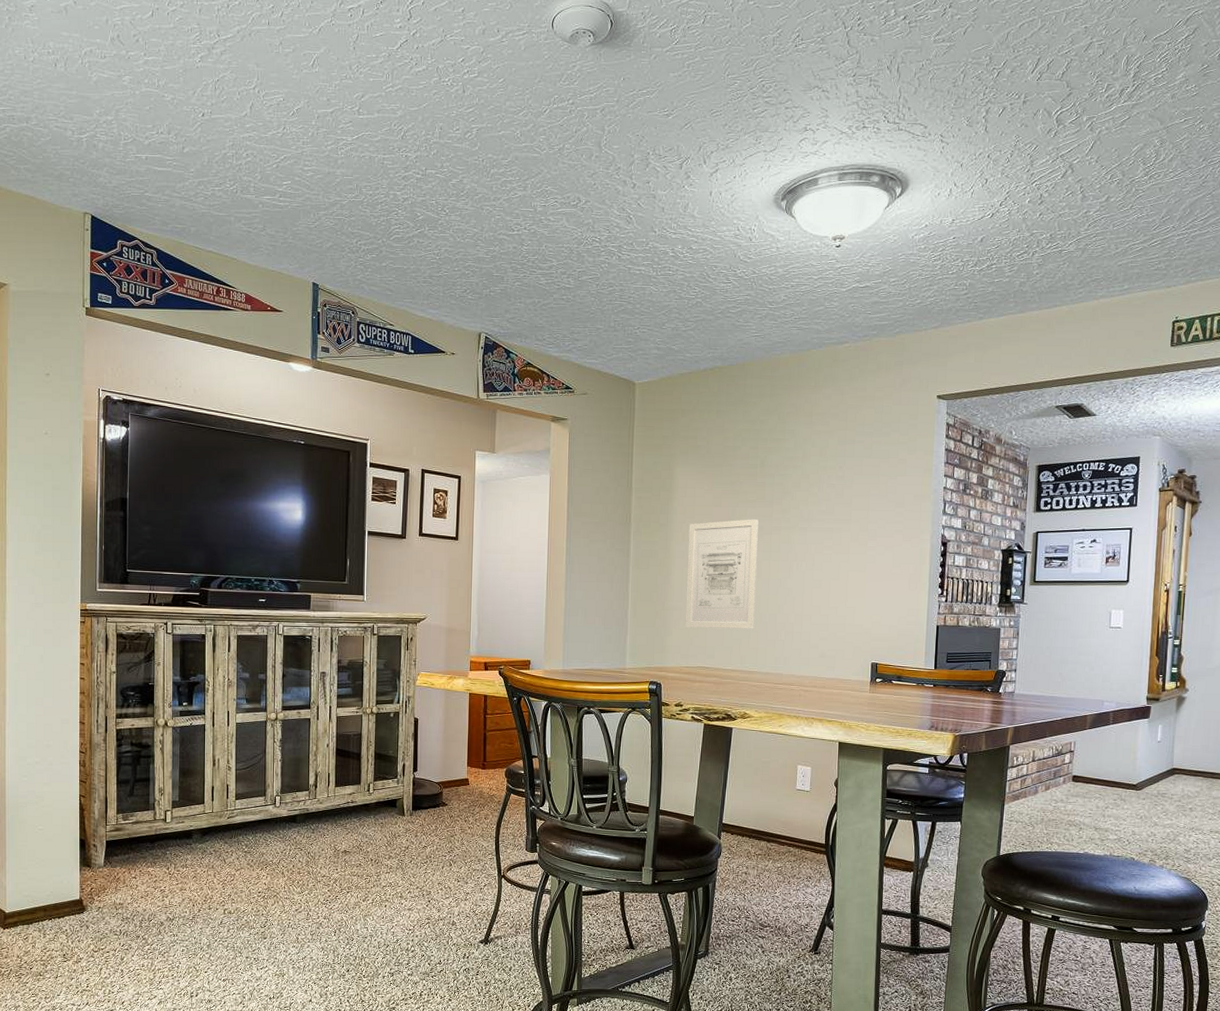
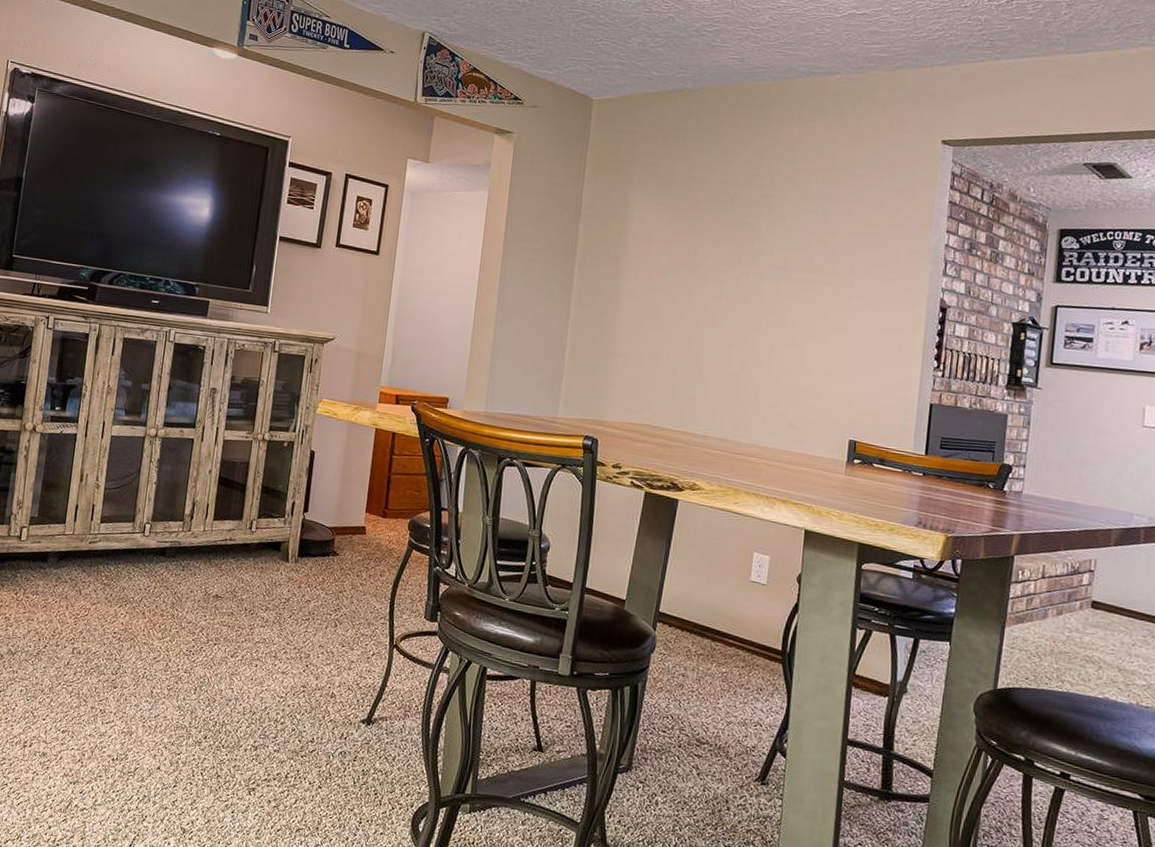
wall art: present [686,519,759,629] -> none [631,259,724,387]

